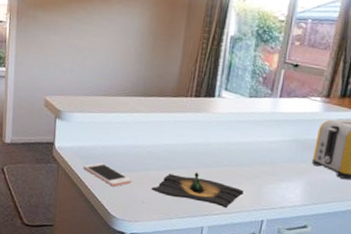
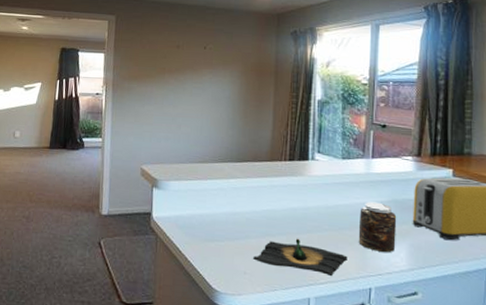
cell phone: present [84,162,133,187] -> none [182,231,233,257]
jar: none [256,140,296,189] -> present [358,201,396,253]

